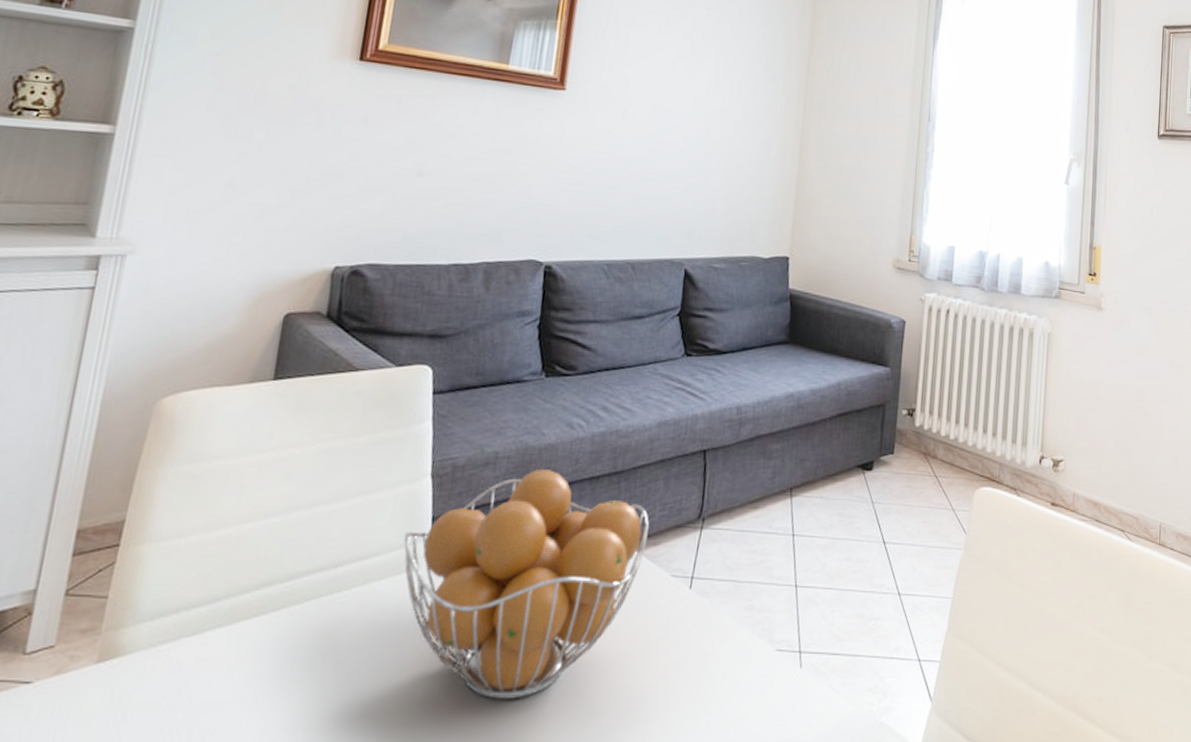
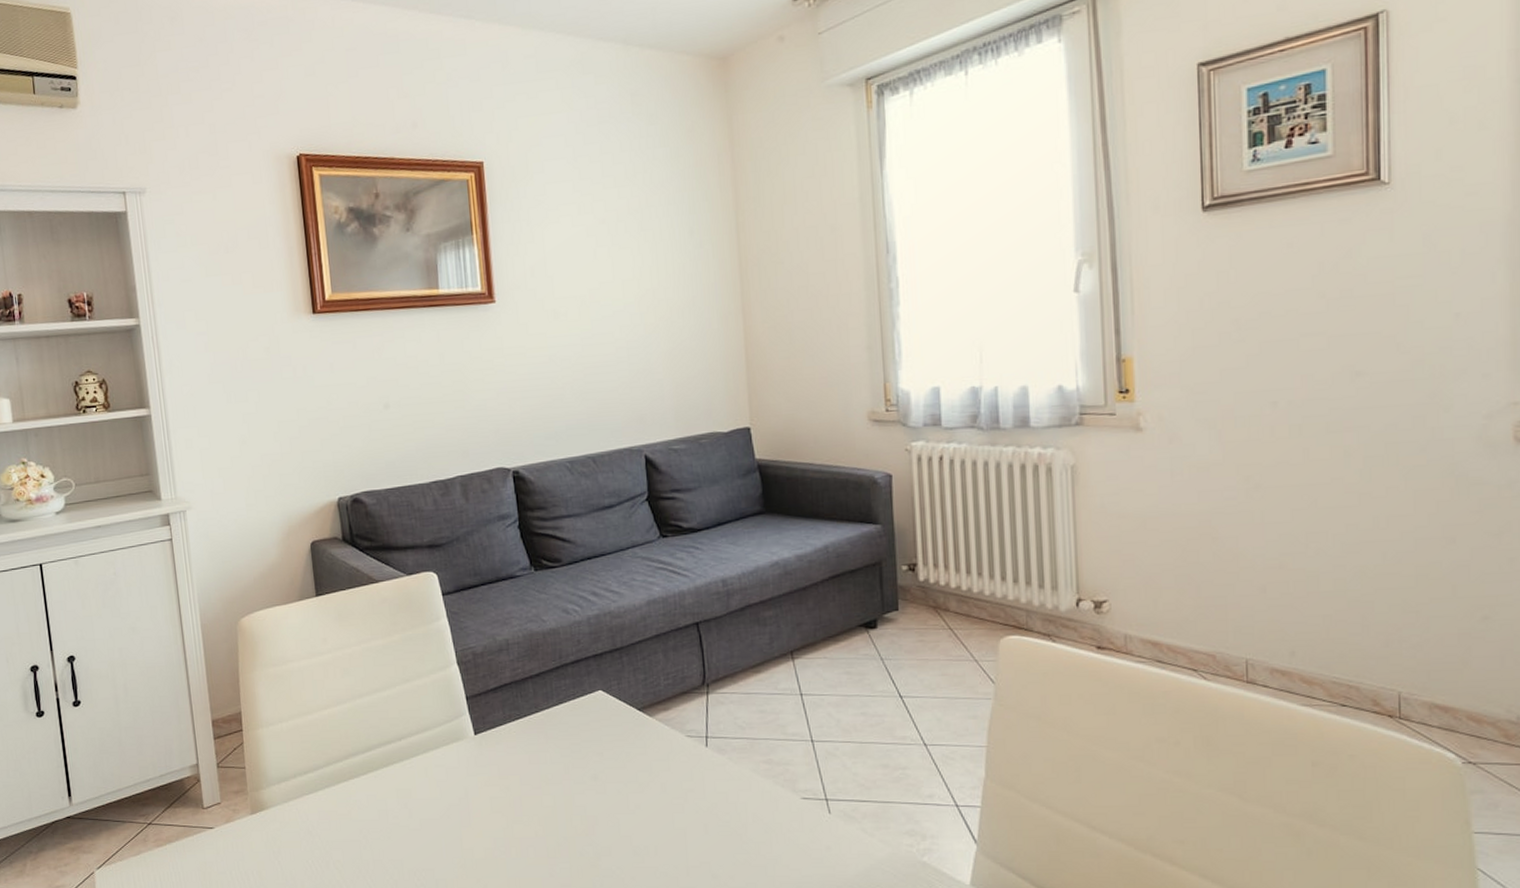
fruit basket: present [403,469,649,700] -> none [446,651,658,841]

